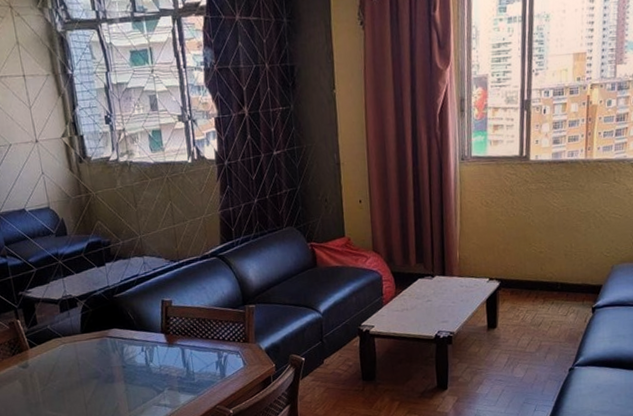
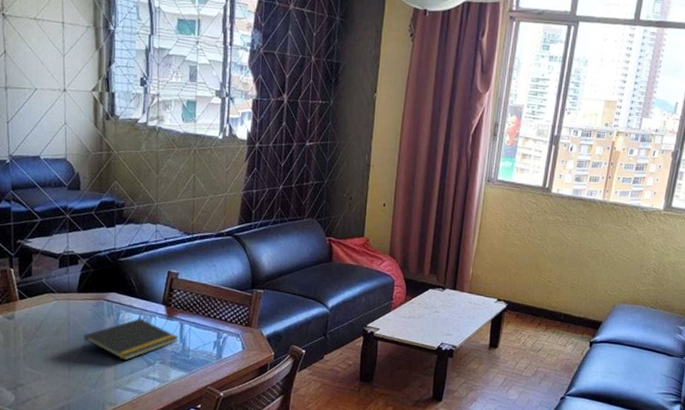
notepad: none [93,349,182,392] -> present [83,318,179,361]

